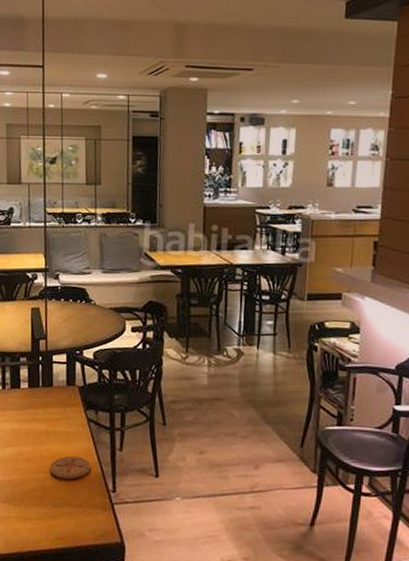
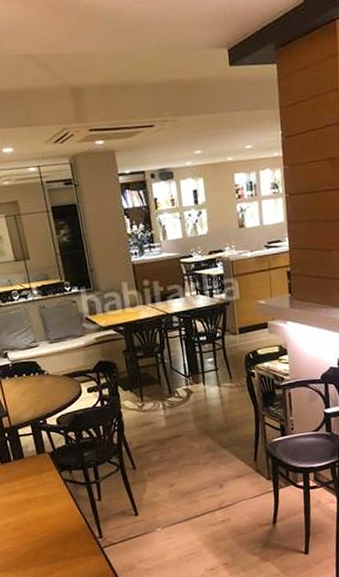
coaster: present [50,456,91,480] -> none [37,514,76,538]

